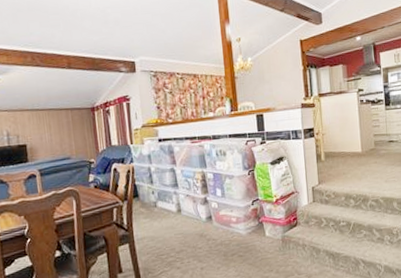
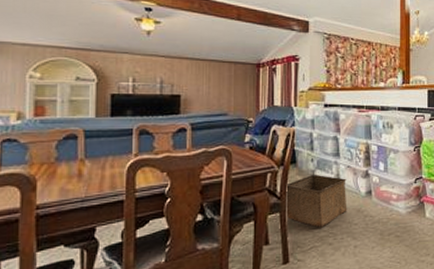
storage bin: none [130,205,191,254] -> present [285,175,347,228]

